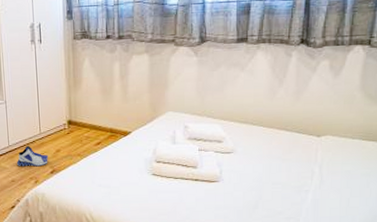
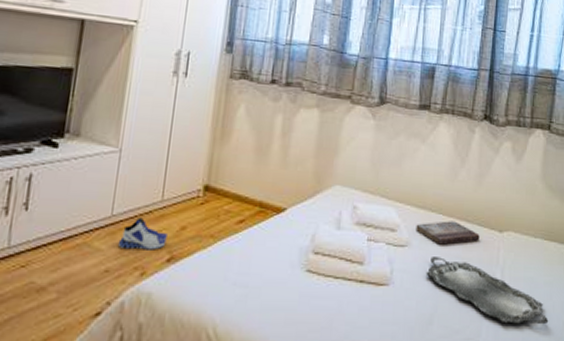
book: none [239,131,298,150] -> present [416,221,480,245]
serving tray: none [250,159,366,206] -> present [426,257,549,324]

